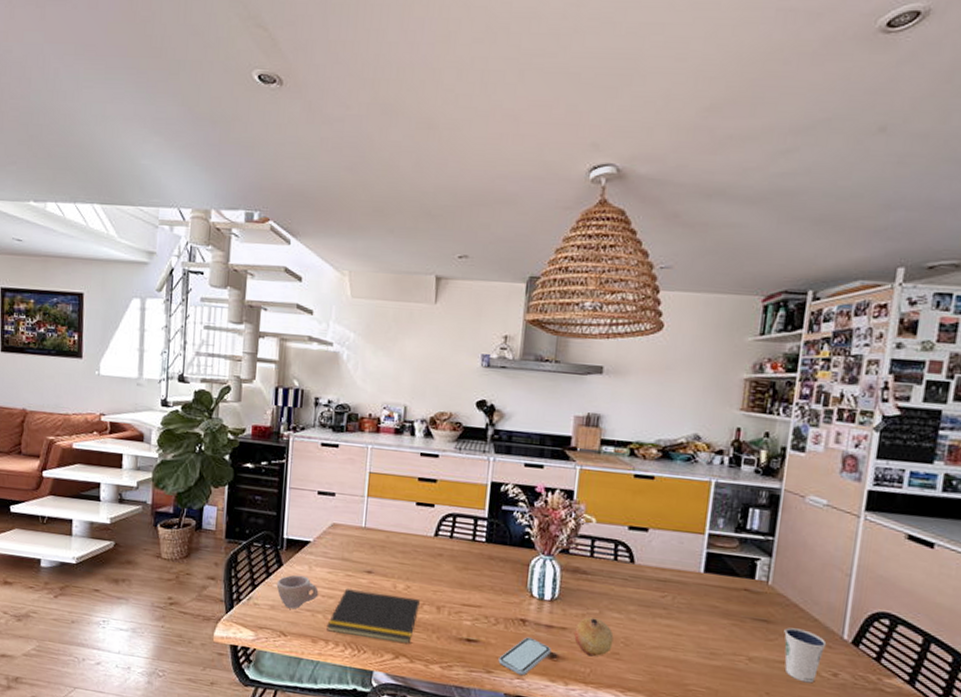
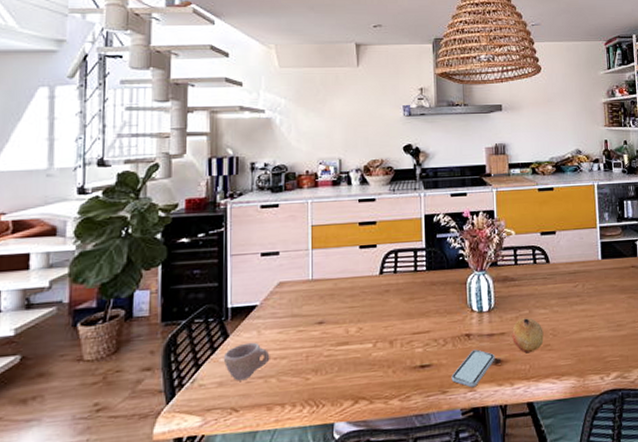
notepad: present [327,588,421,645] -> none [282,338,374,394]

